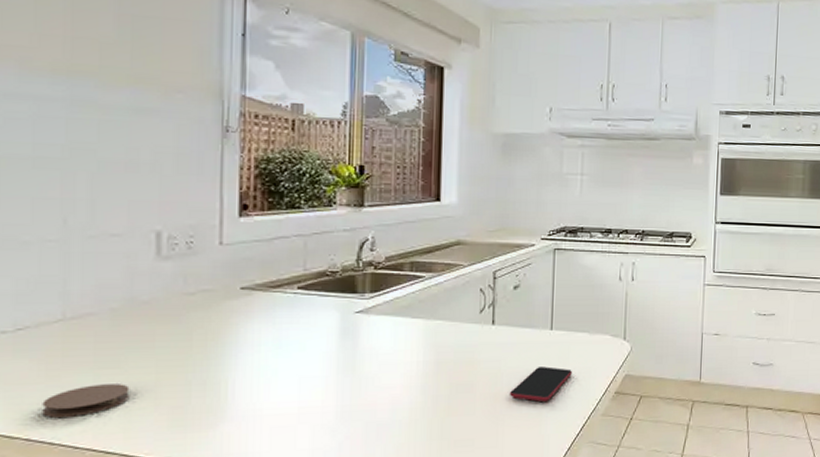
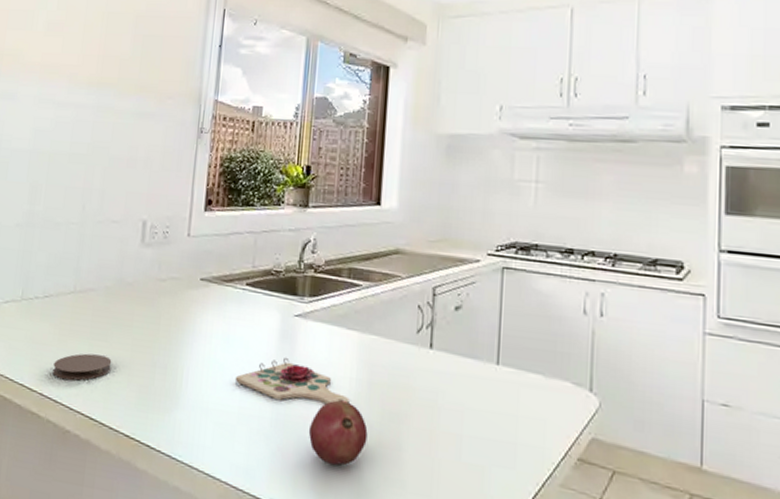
cutting board: none [291,352,417,393] -> present [235,357,350,405]
fruit: none [377,383,437,441] -> present [308,400,368,466]
smartphone: present [509,366,572,403] -> none [446,407,522,454]

